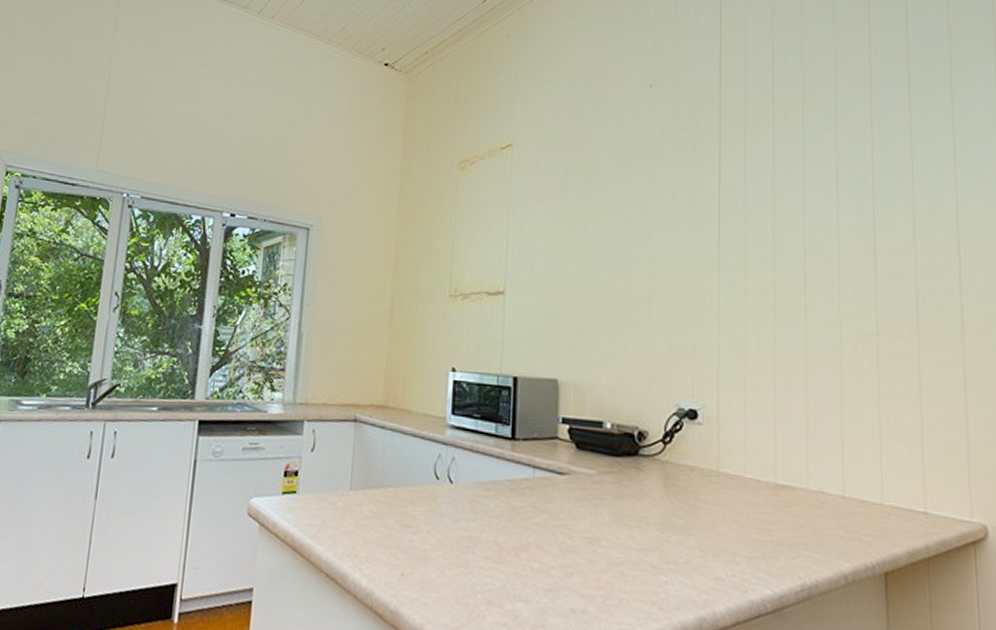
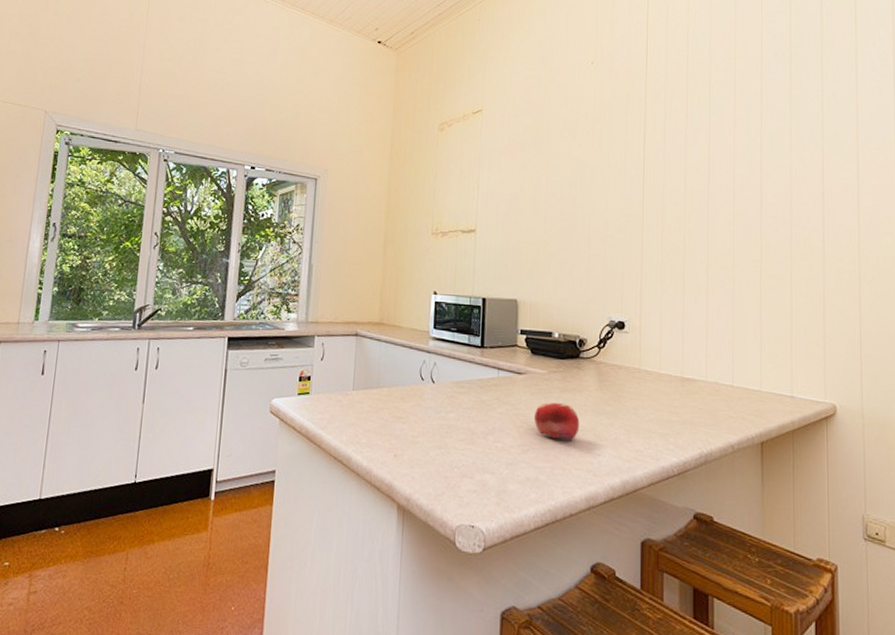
fruit: none [581,511,640,561] -> present [534,402,580,440]

